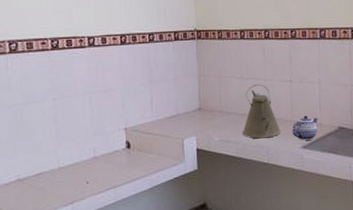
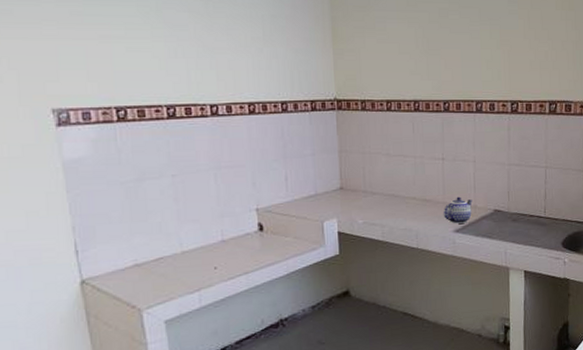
kettle: present [242,84,281,139] -> none [389,162,431,222]

